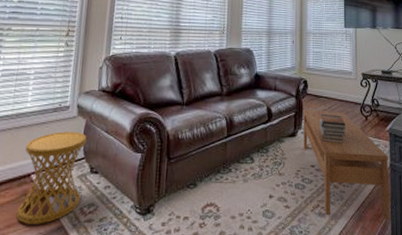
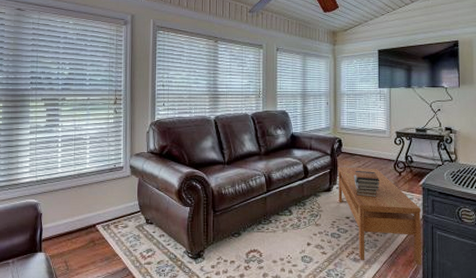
side table: present [16,132,87,224] -> none [87,189,141,266]

